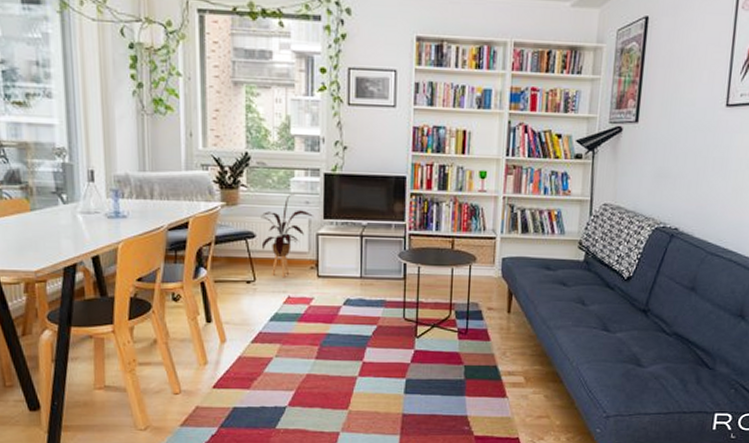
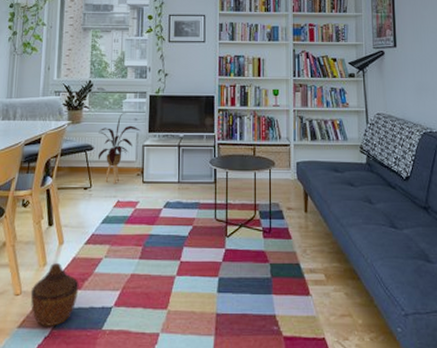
woven basket: none [191,362,247,425] -> present [30,263,79,326]

